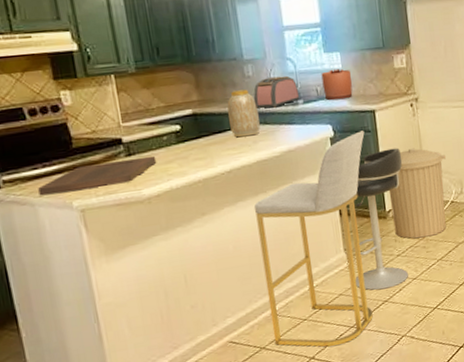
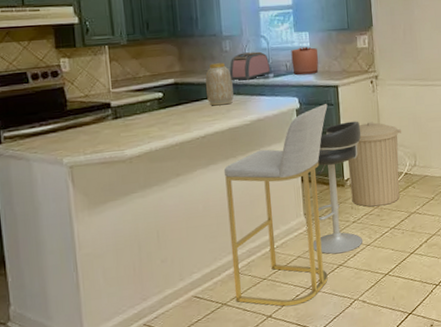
cutting board: present [38,155,157,196] -> none [34,119,140,152]

